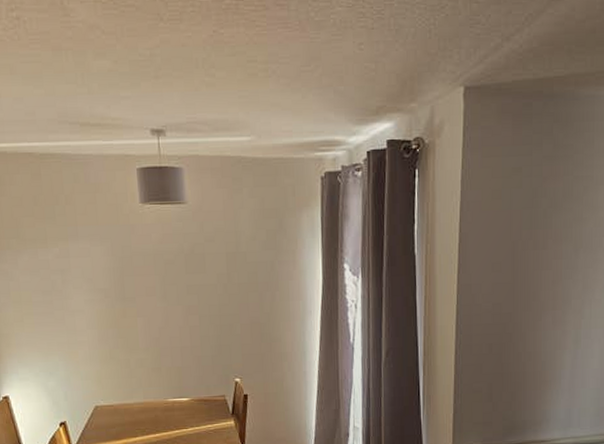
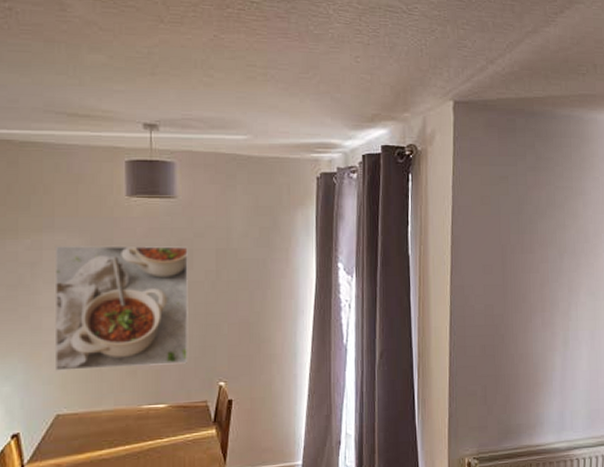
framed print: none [80,251,206,368] -> present [54,245,188,371]

